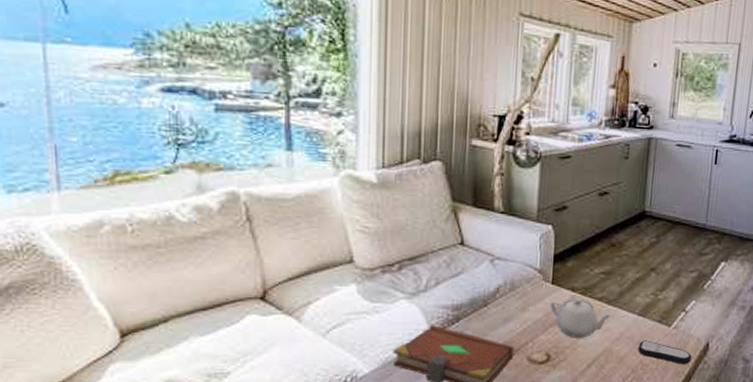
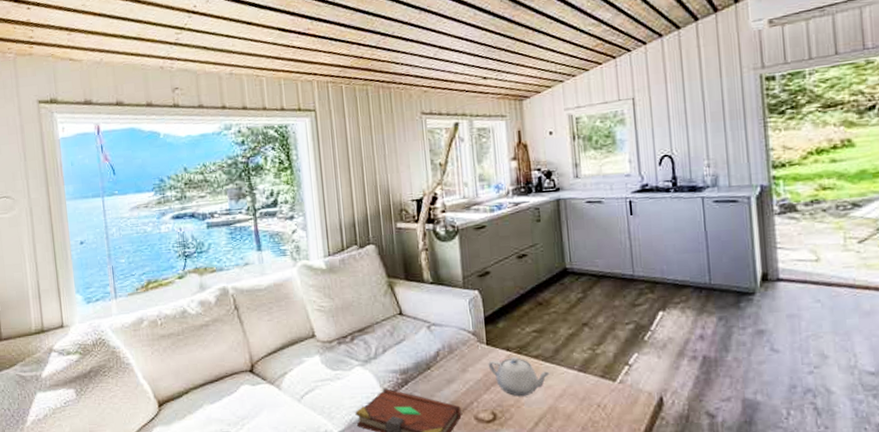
remote control: present [638,340,692,364] -> none [584,396,646,421]

